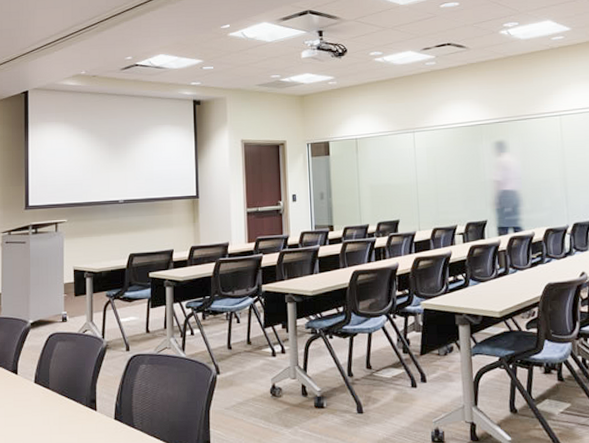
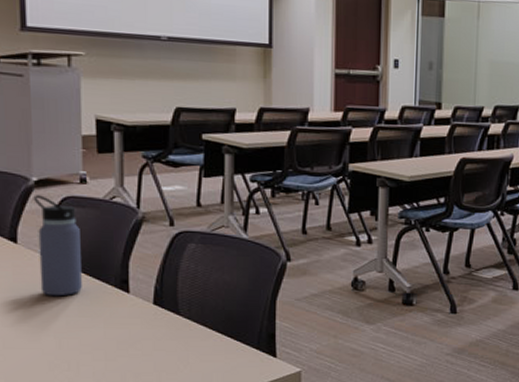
water bottle: none [30,334,62,417] -> present [33,195,82,297]

